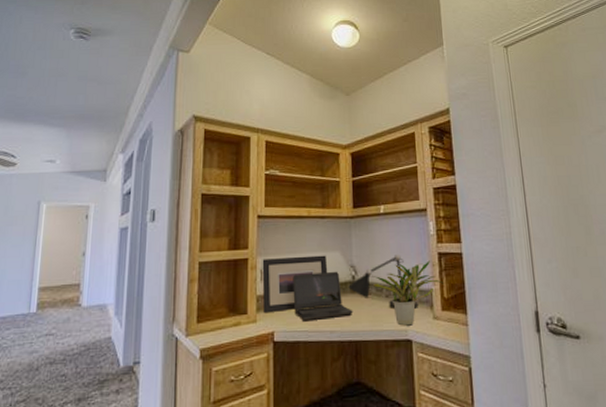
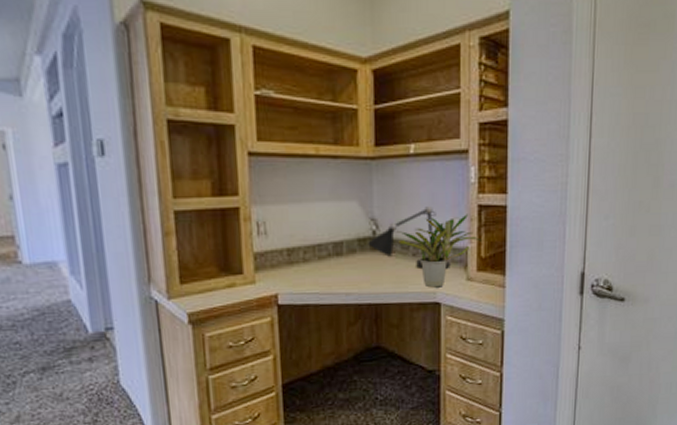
picture frame: present [262,255,328,314] -> none [258,205,343,274]
laptop computer: present [293,271,353,322] -> none [298,224,373,283]

